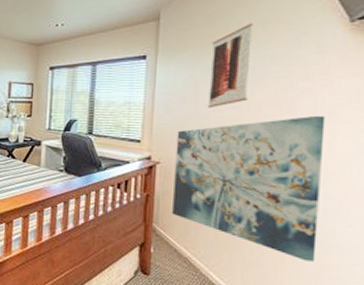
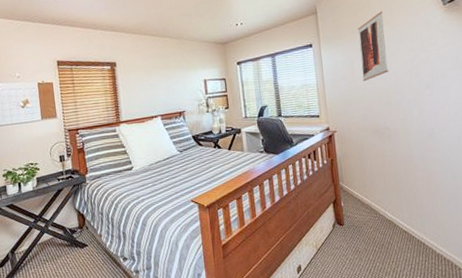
wall art: present [172,115,326,262] -> none [345,77,450,188]

